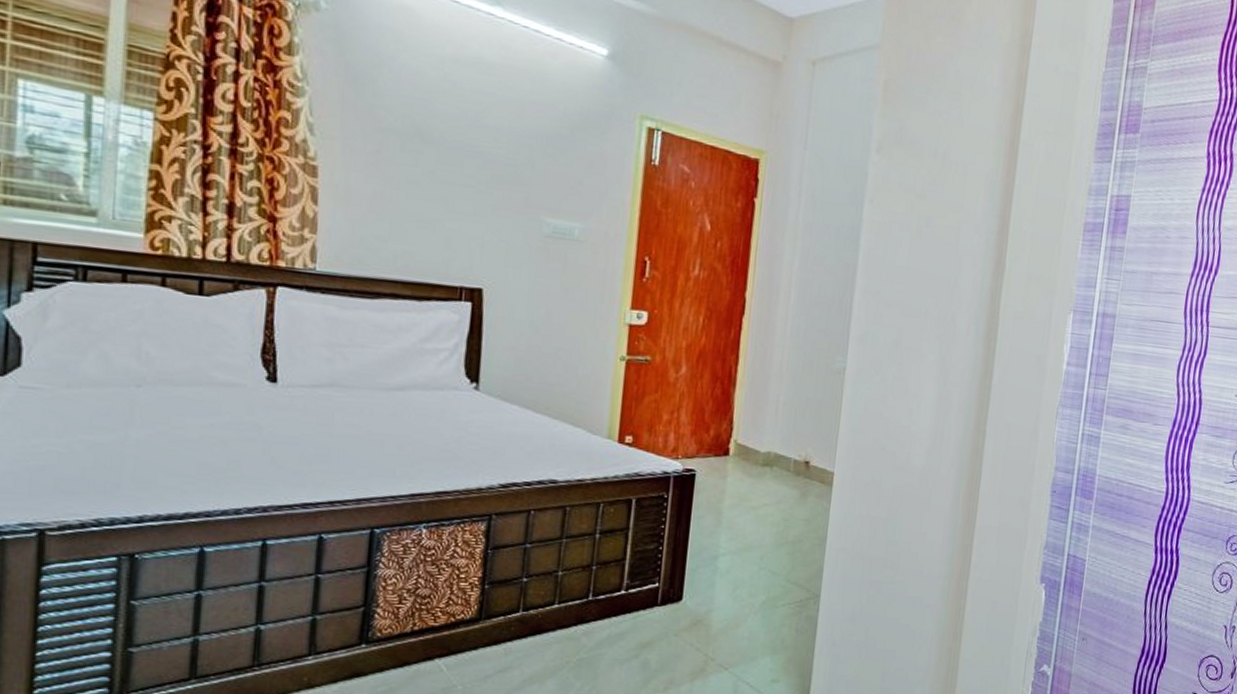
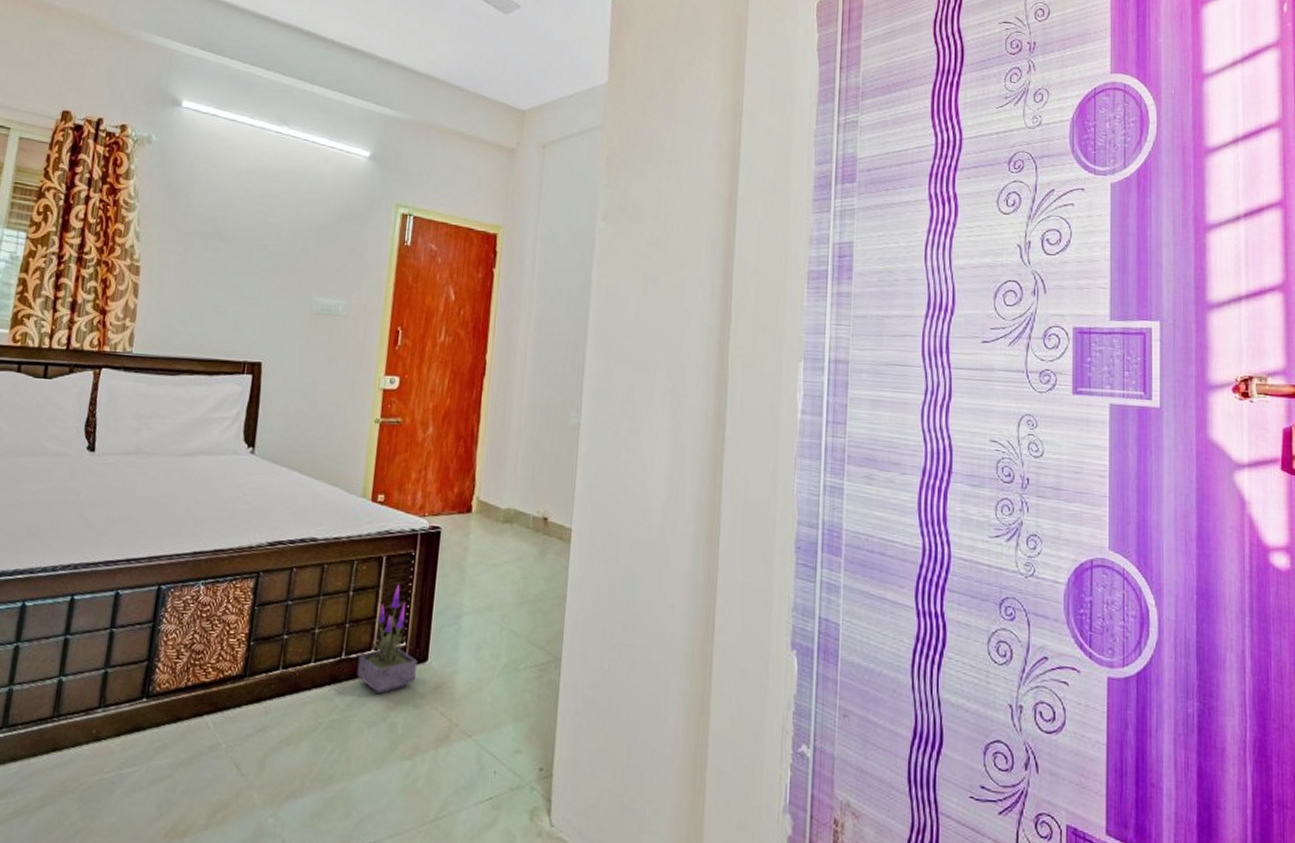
potted plant: none [605,526,672,633] -> present [356,584,418,695]

